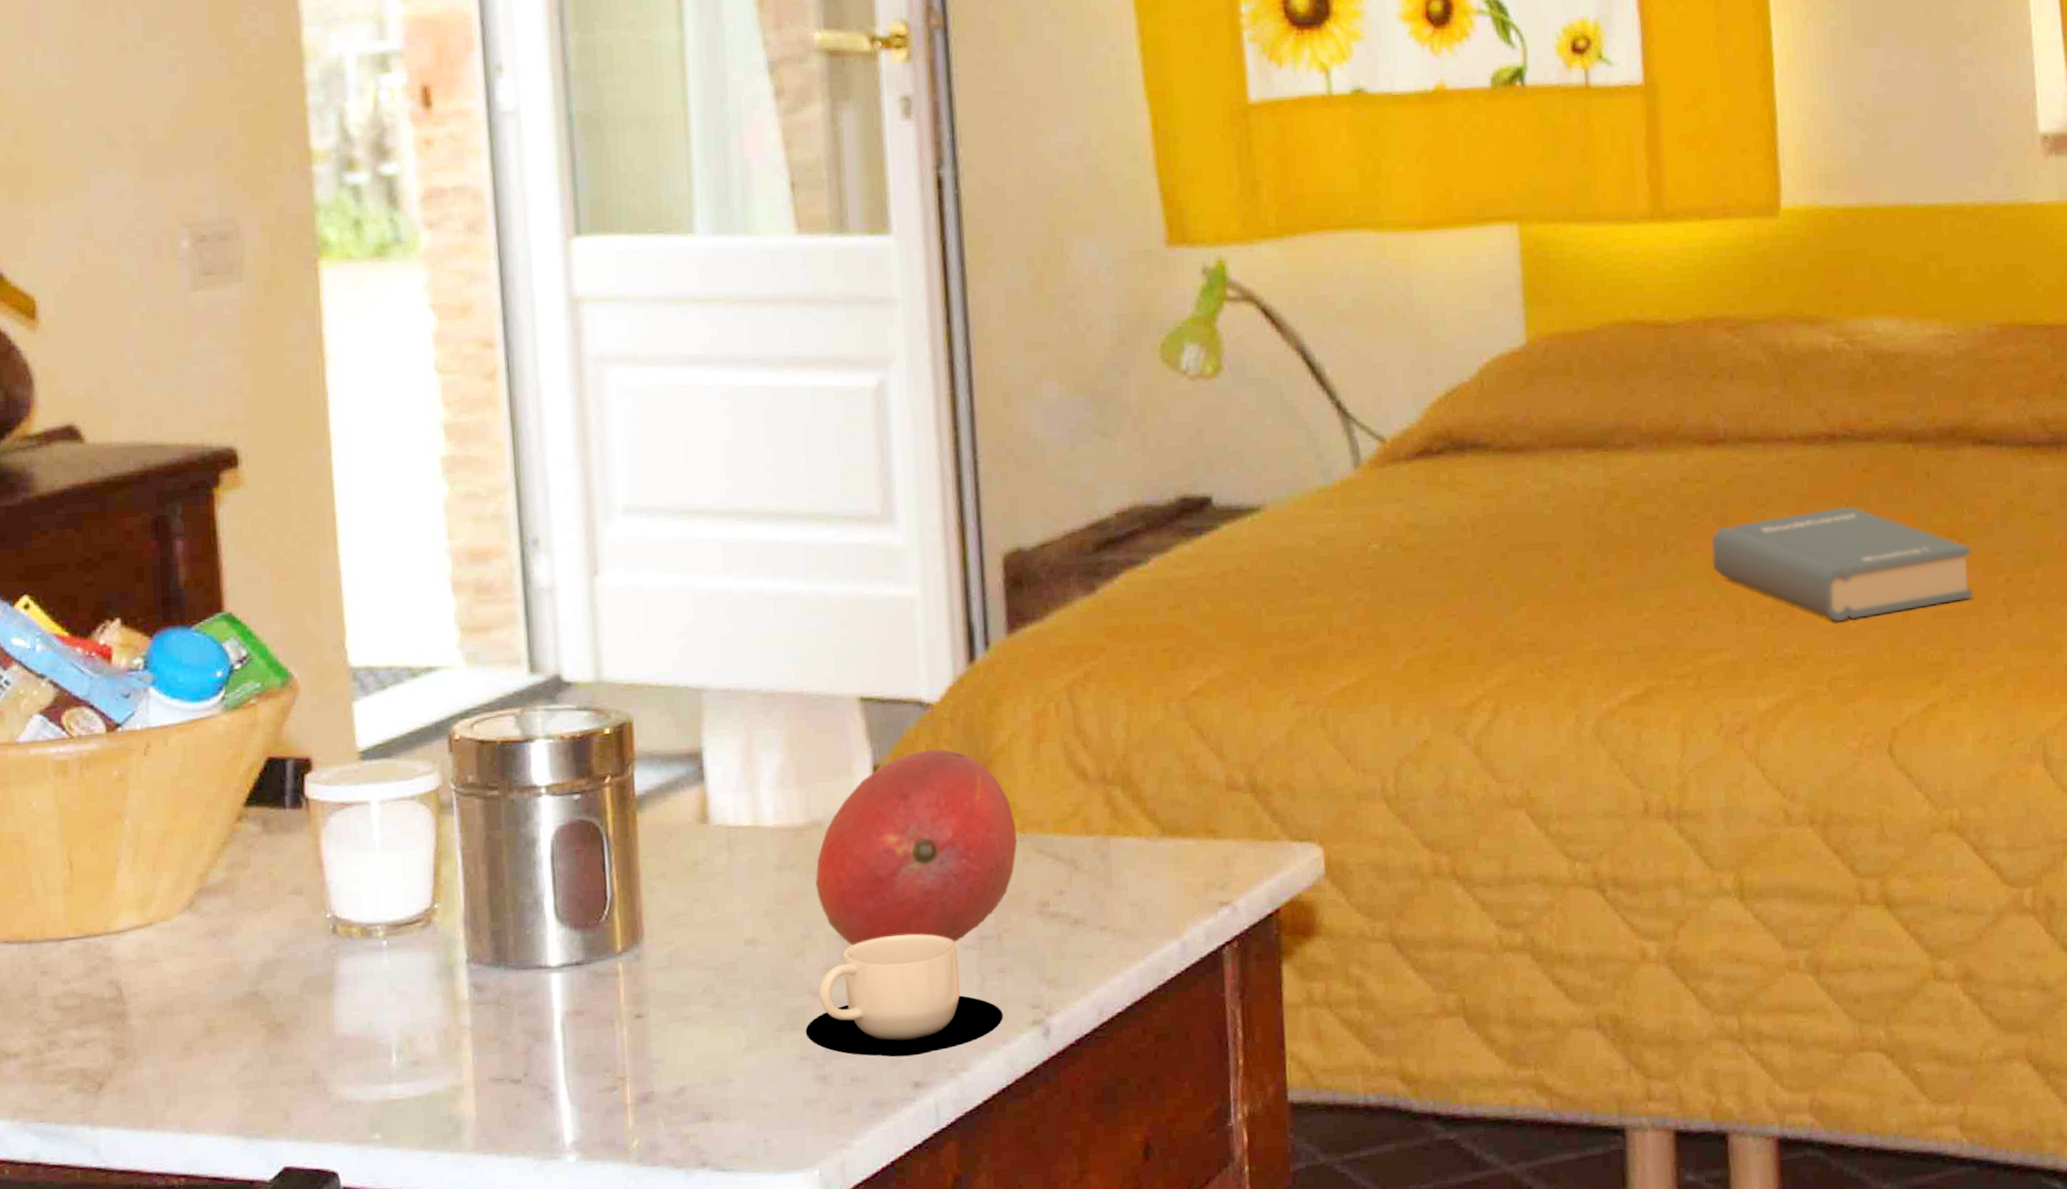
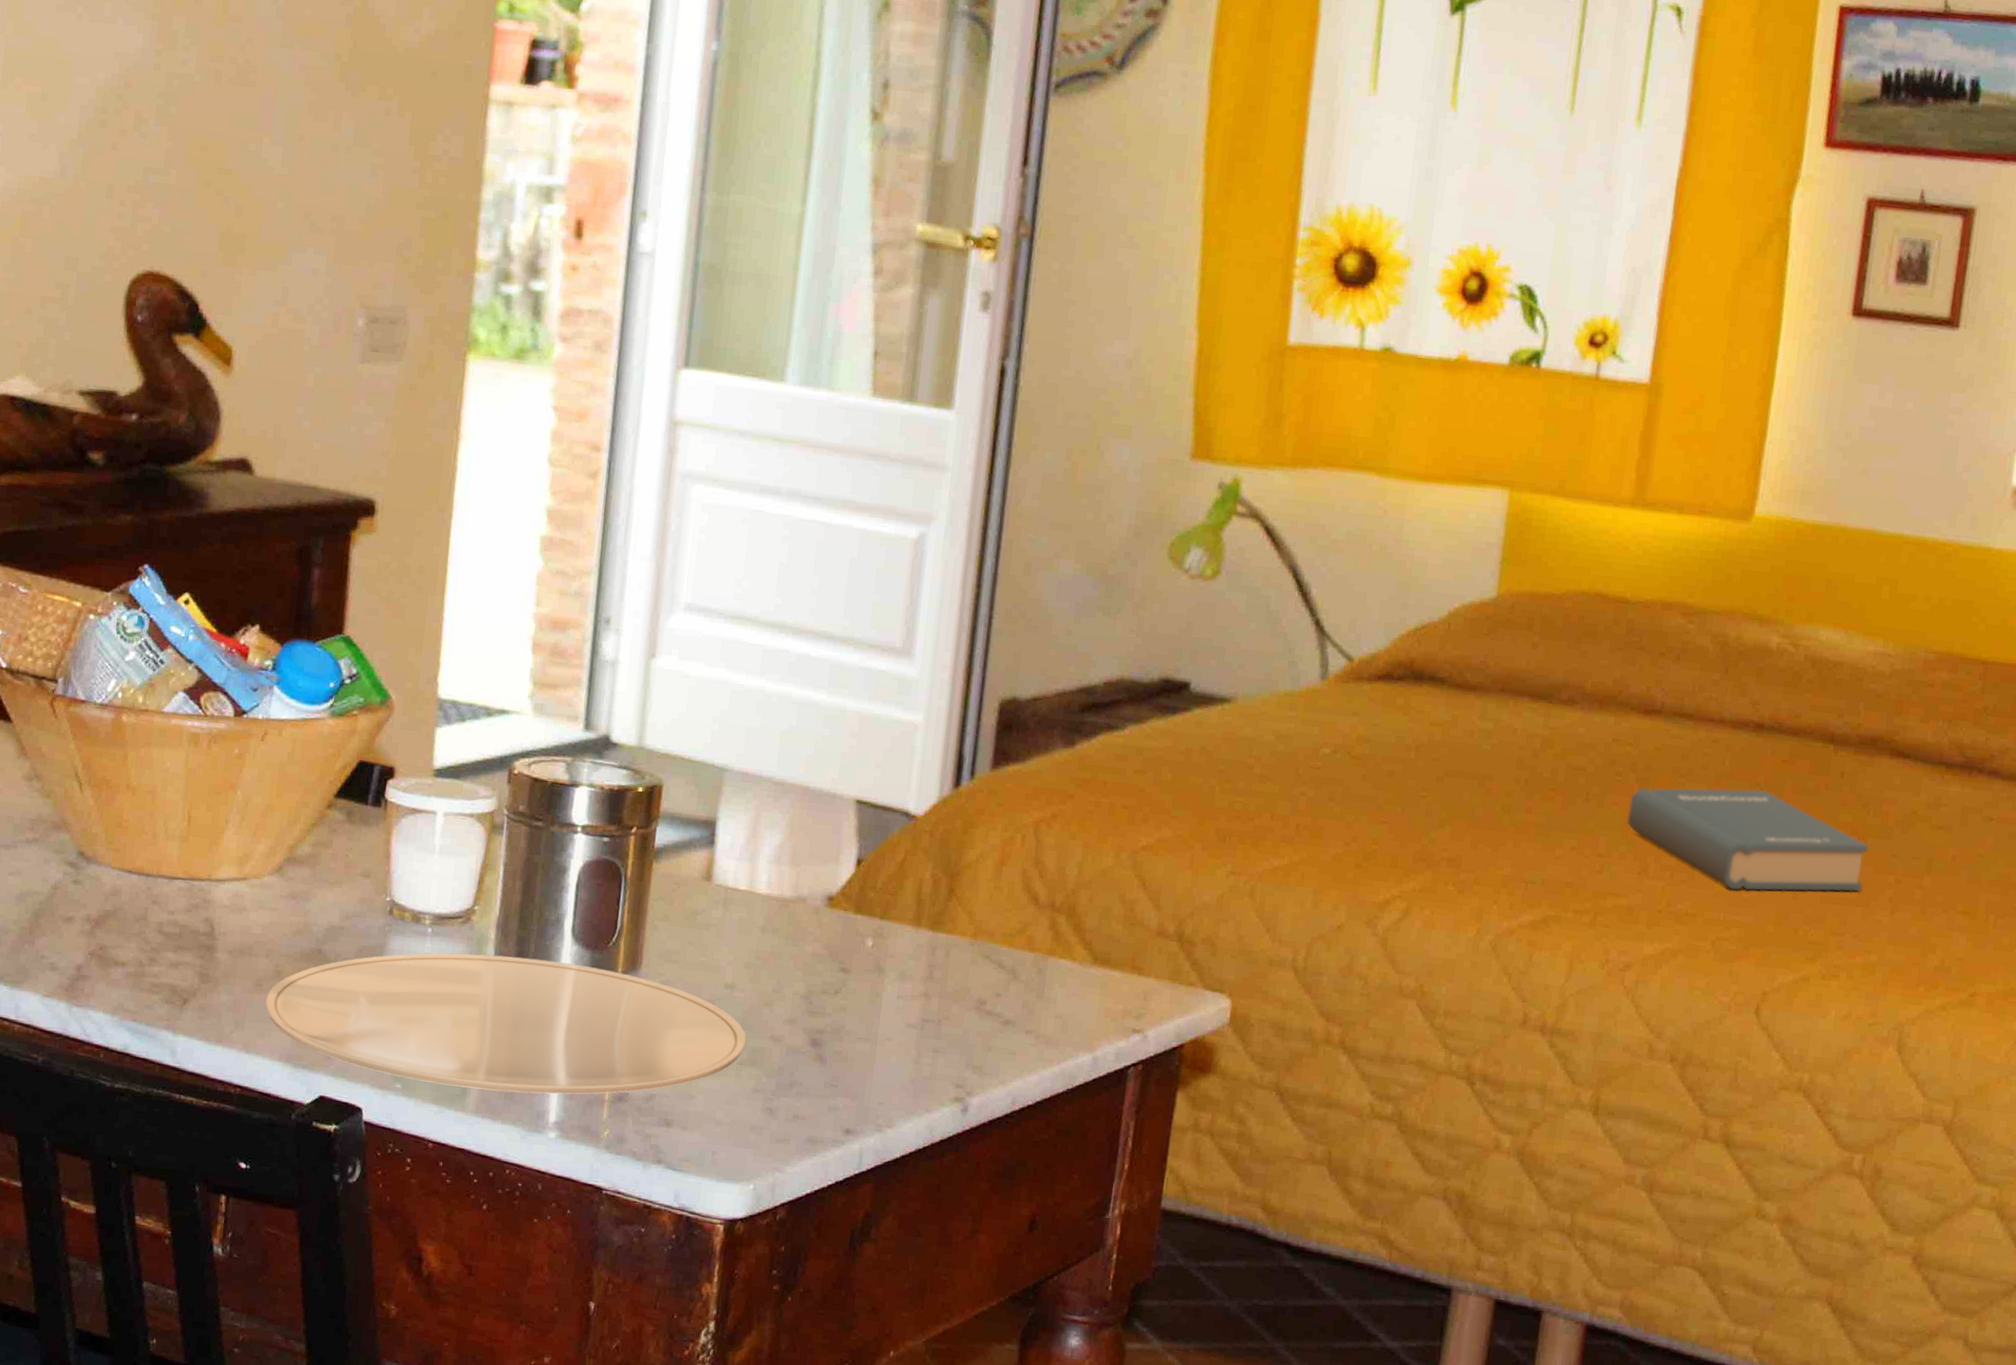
plate: none [199,949,782,1126] -> present [265,953,747,1095]
cup: present [805,933,1003,1057] -> none [762,1003,931,1107]
fruit: present [815,749,1018,946] -> none [791,854,970,1019]

